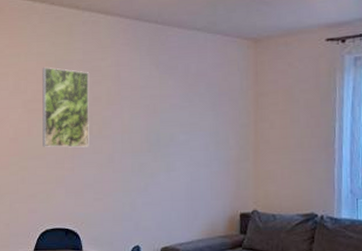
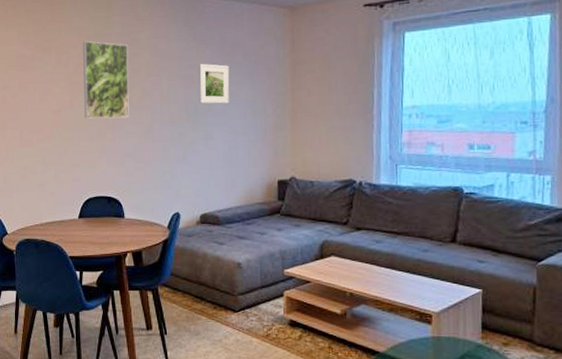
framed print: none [161,93,193,135] -> present [198,63,230,104]

